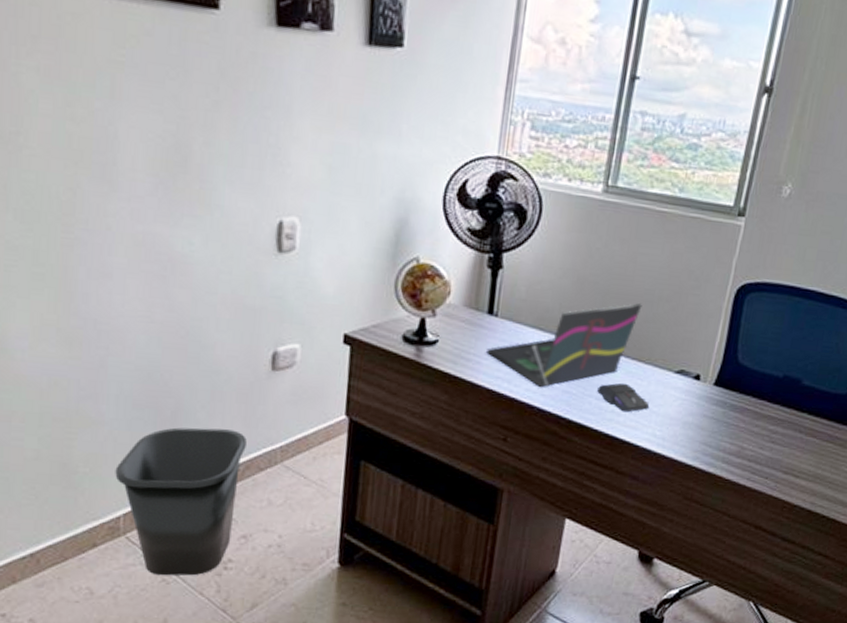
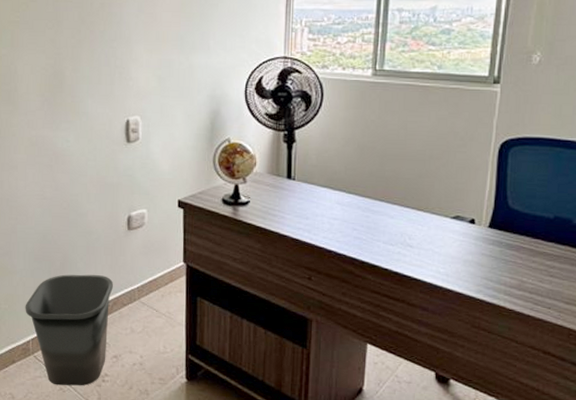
laptop: present [487,303,642,387] -> none [289,162,416,235]
computer mouse: present [597,382,650,412] -> none [384,228,432,253]

